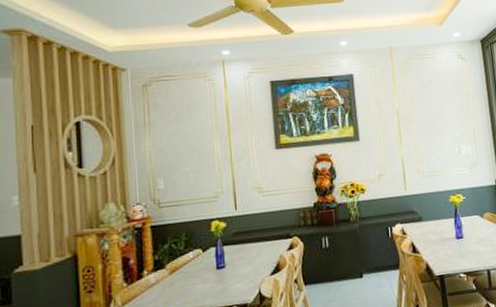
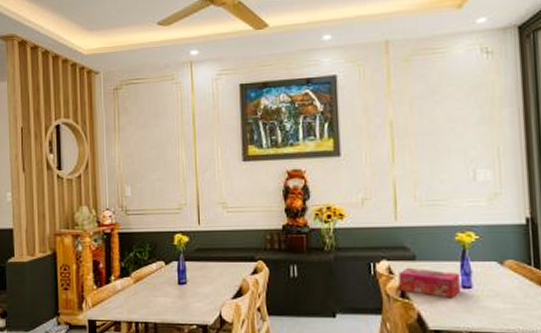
tissue box: none [410,227,455,248] -> present [399,267,460,298]

